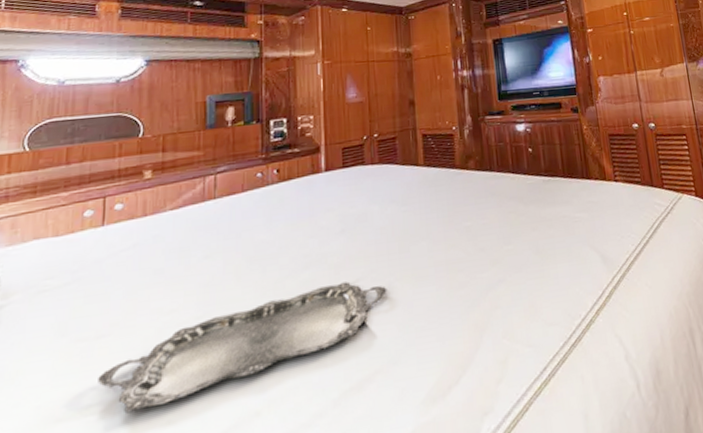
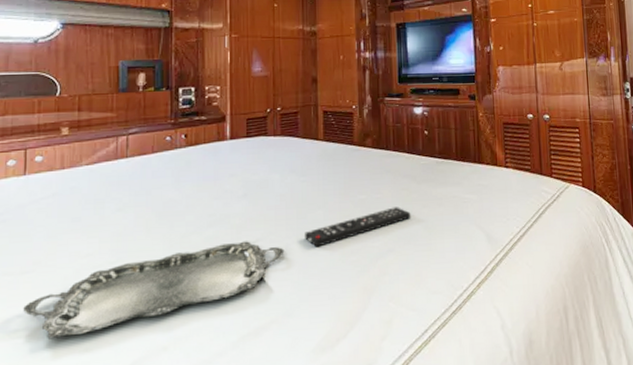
remote control: none [408,232,521,283] -> present [305,207,411,247]

